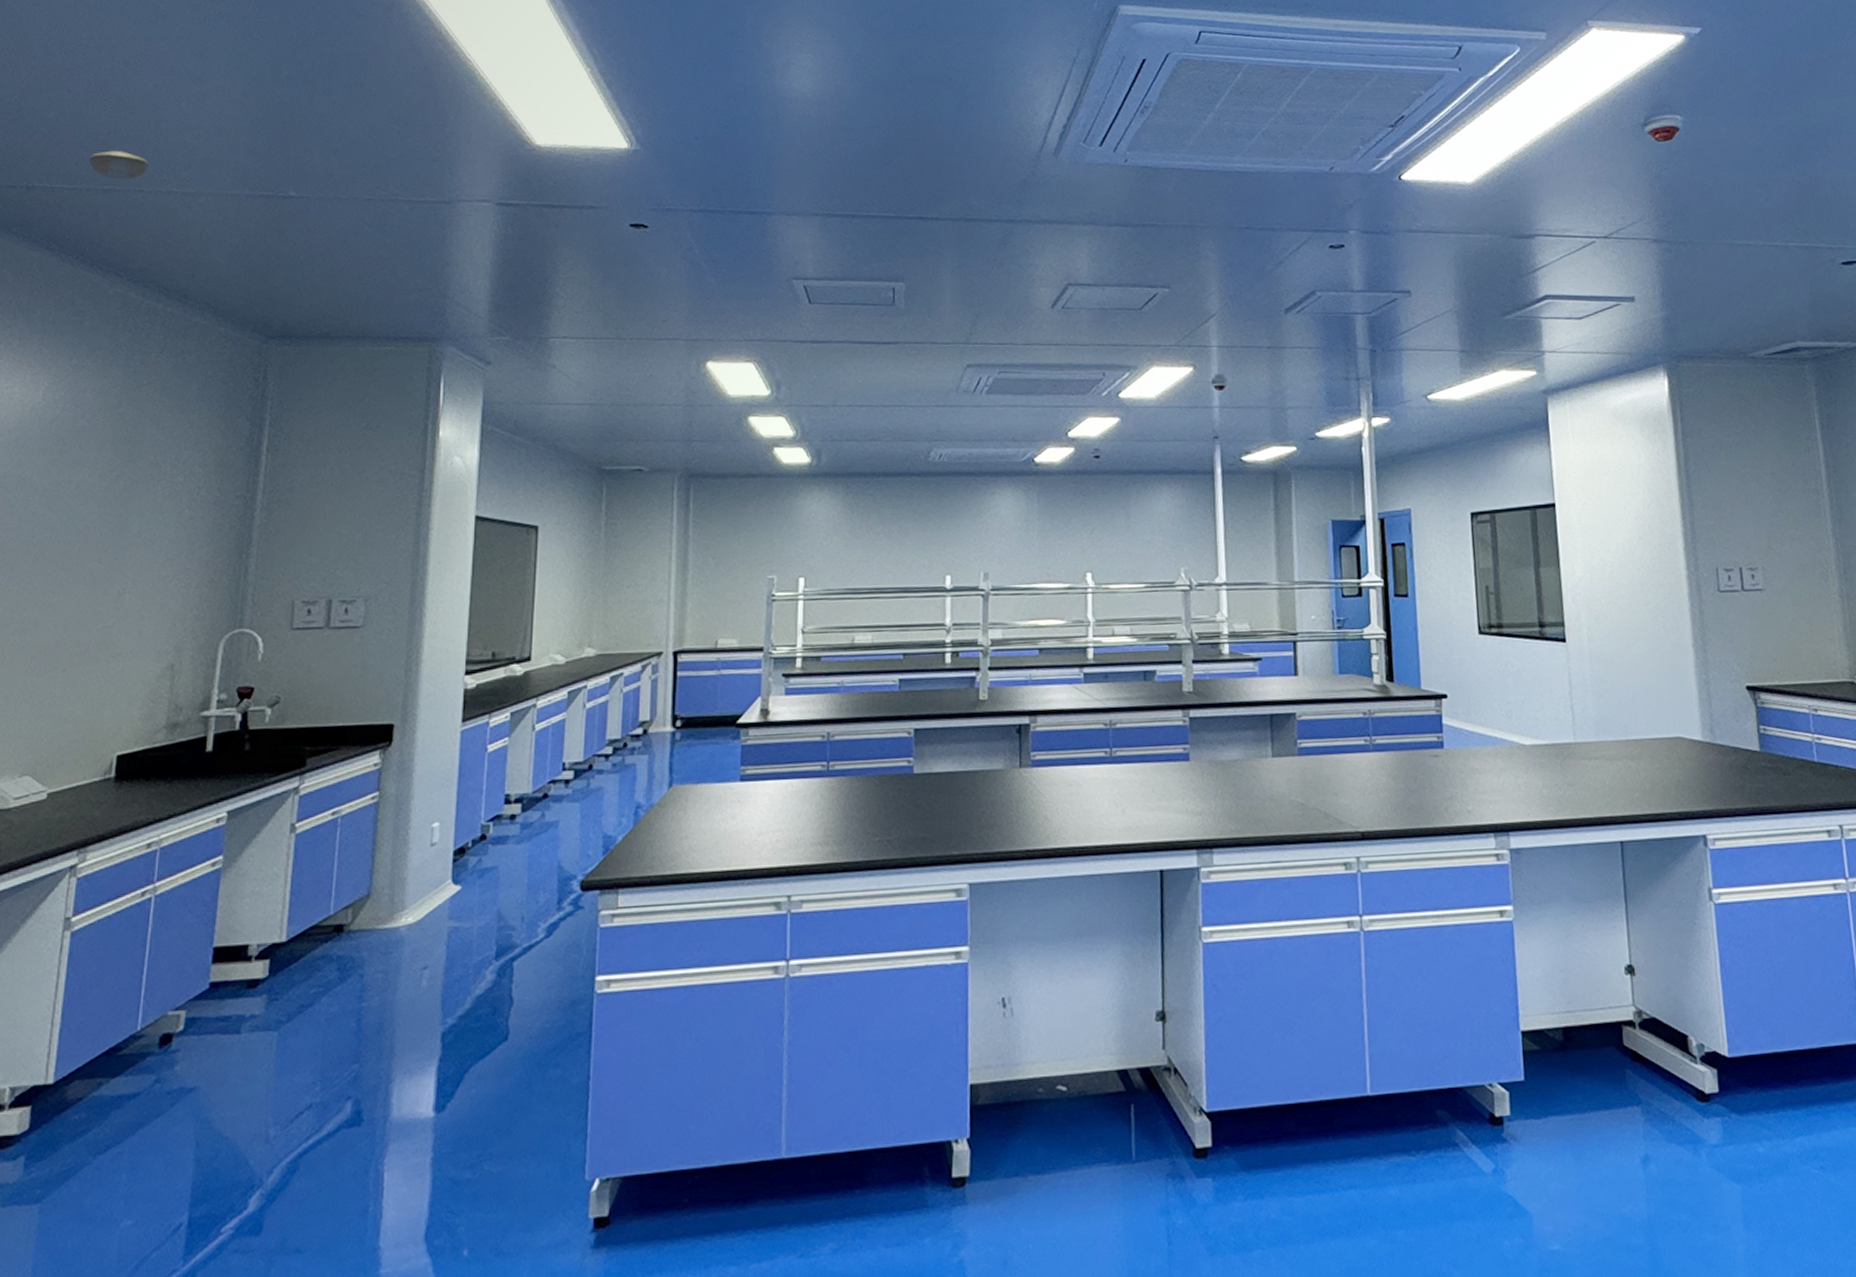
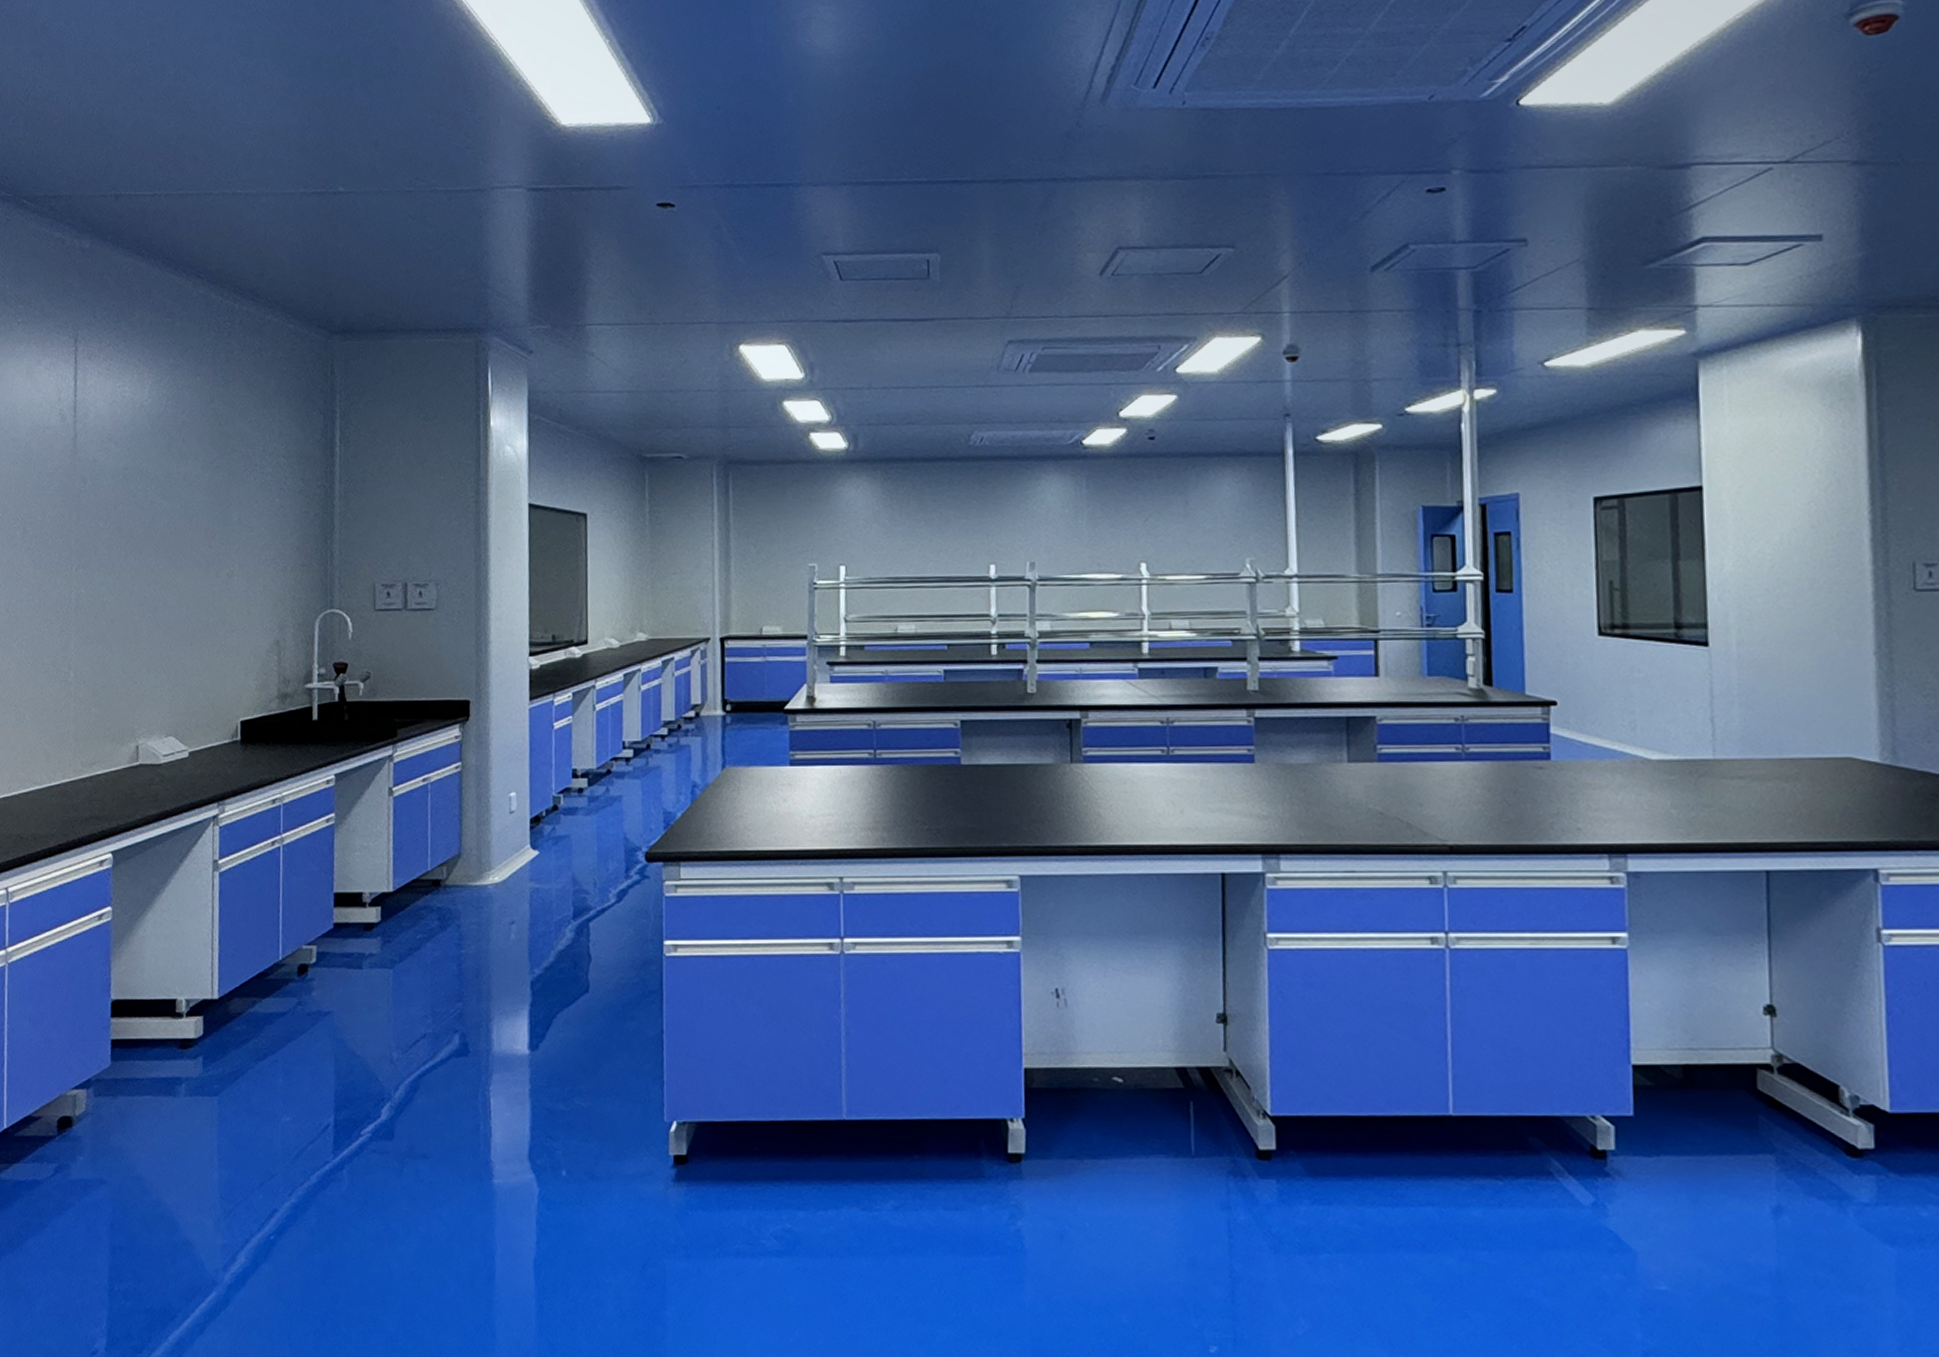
smoke detector: present [88,150,149,180] -> none [163,155,215,184]

